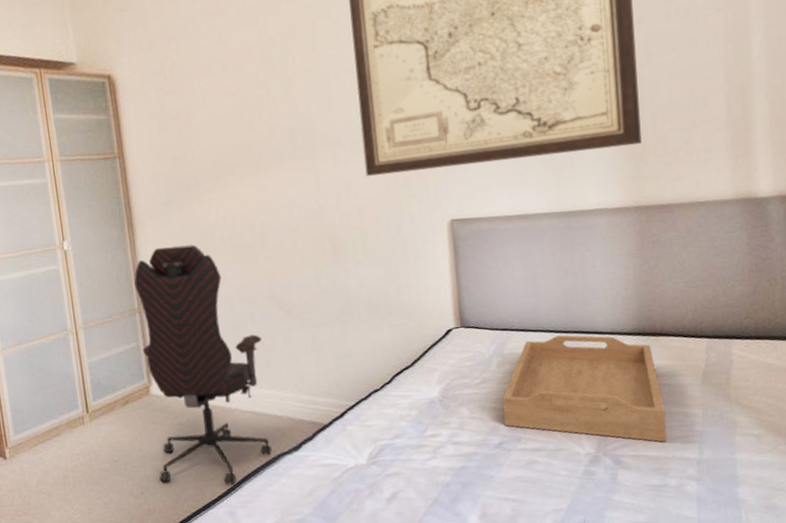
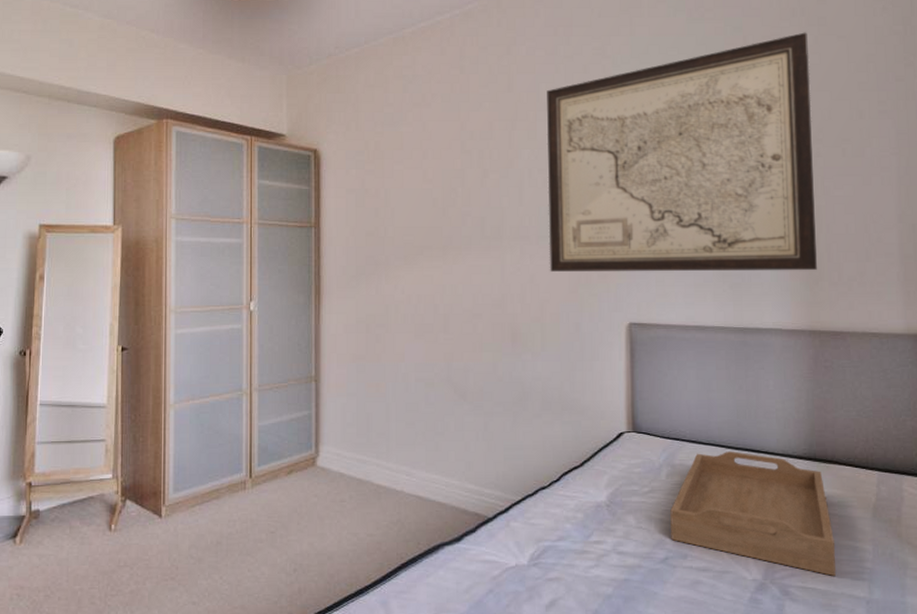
office chair: present [134,244,272,485] -> none [313,318,433,572]

